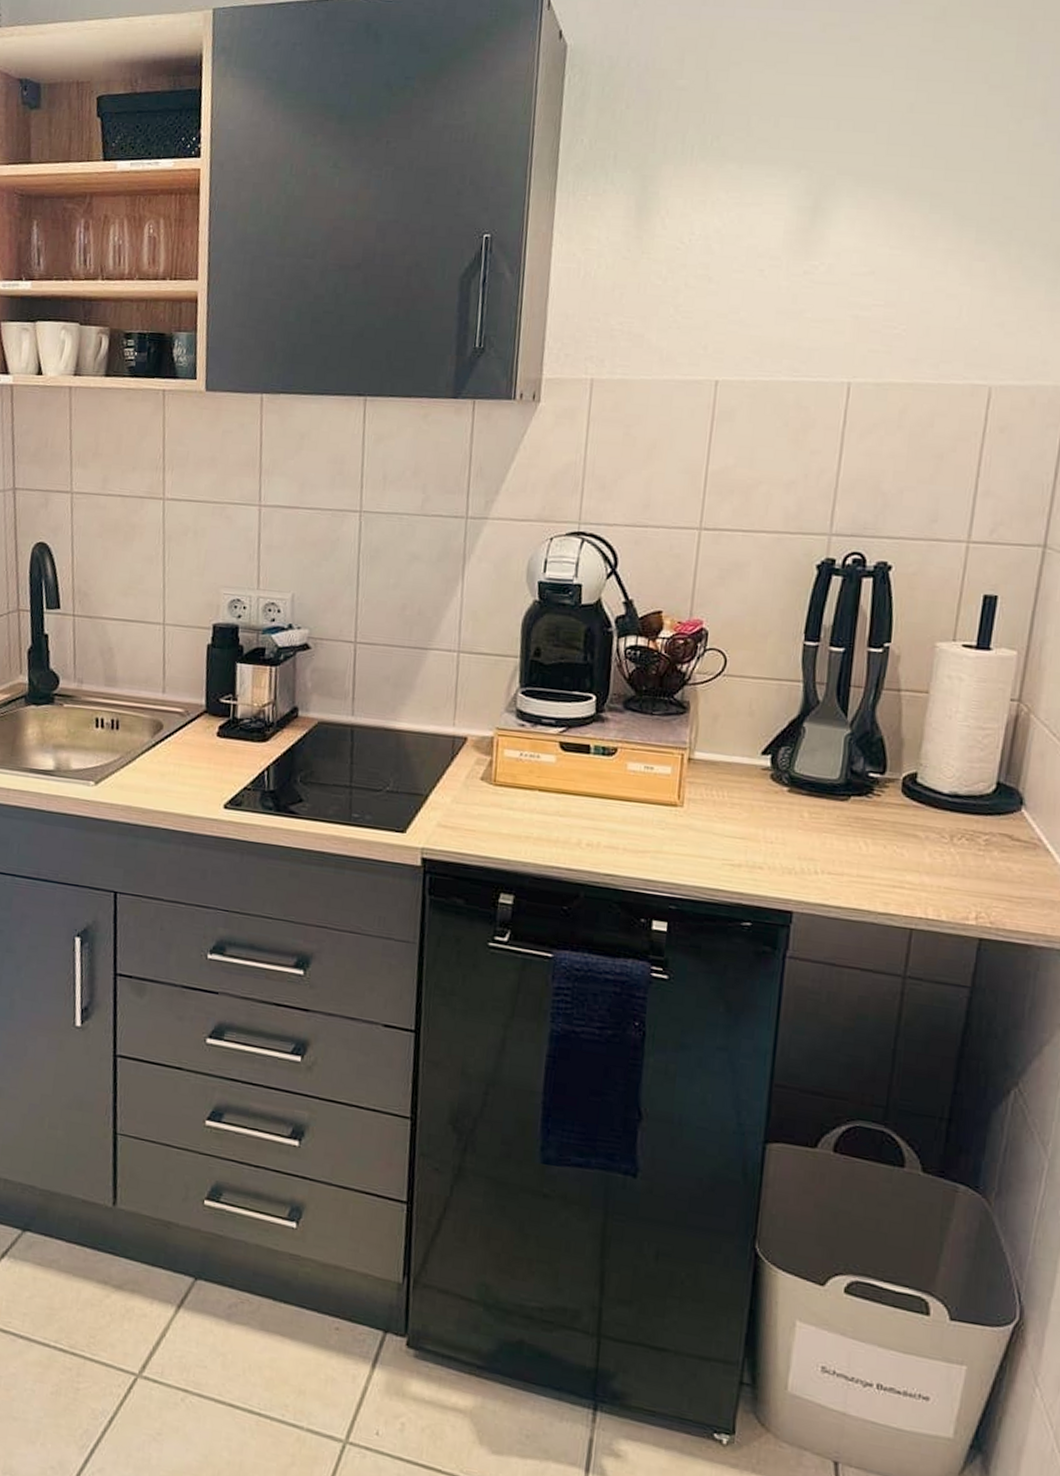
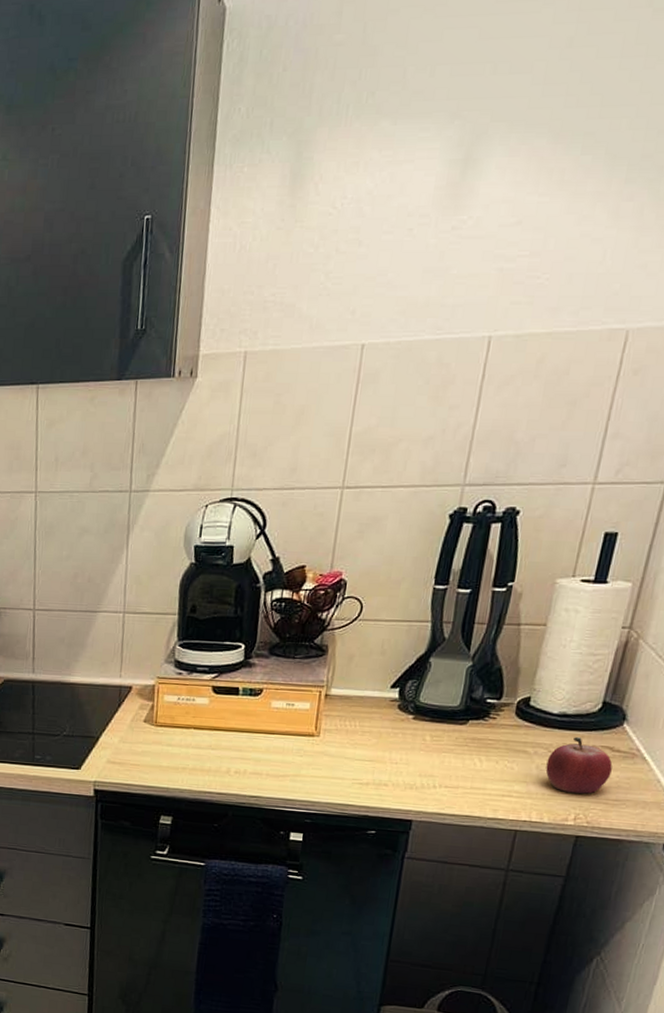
fruit: none [939,821,1013,889] -> present [545,737,613,794]

